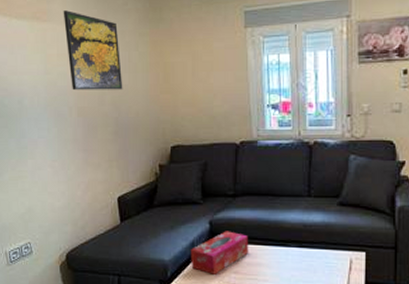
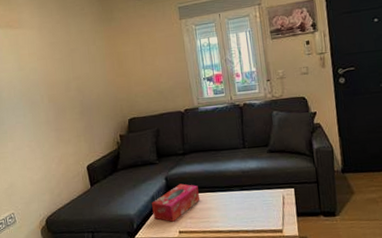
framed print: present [63,10,123,91] -> none [31,18,85,82]

